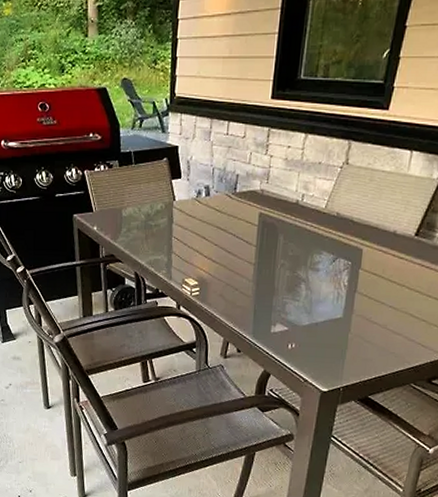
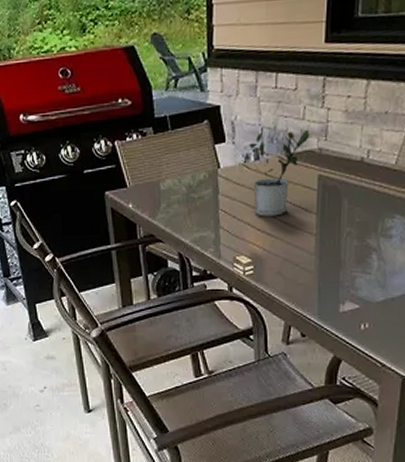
potted plant: none [201,172,254,246] -> present [249,129,310,217]

